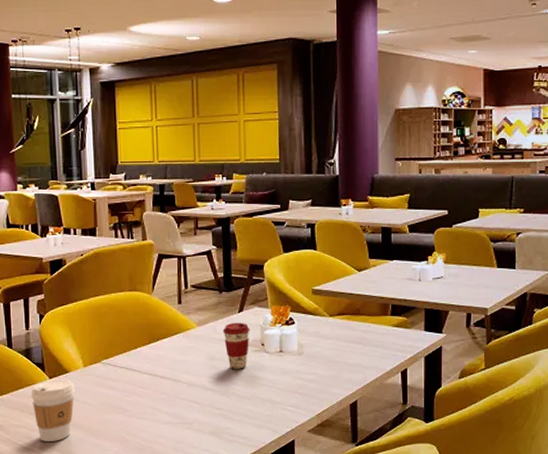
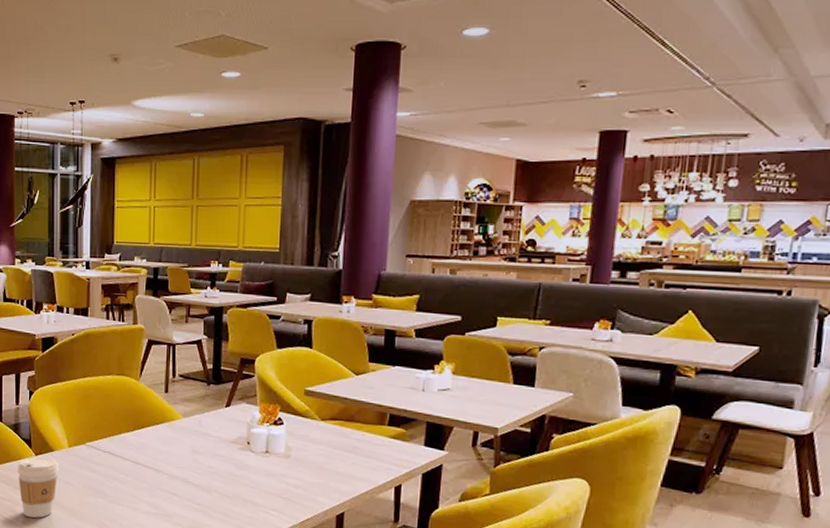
coffee cup: present [222,322,250,369] -> none [208,417,237,466]

